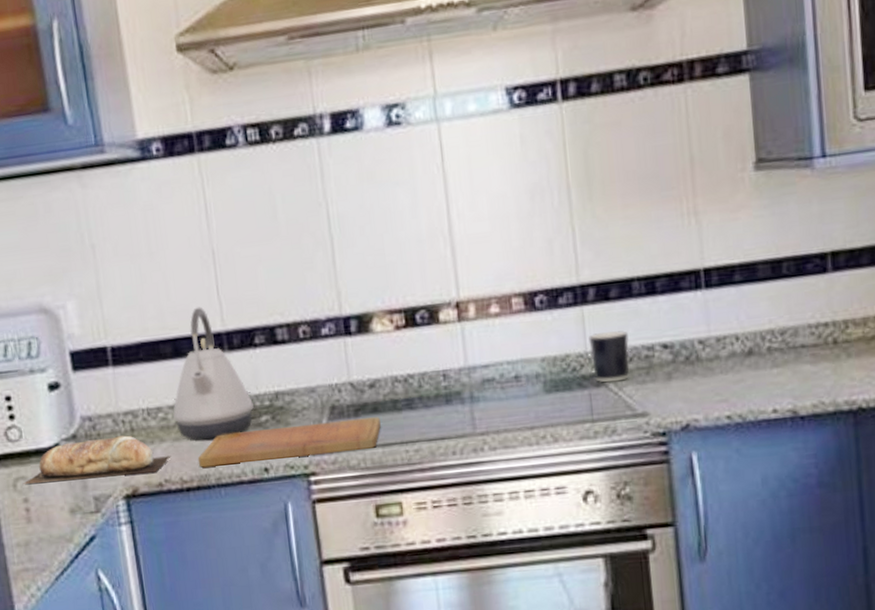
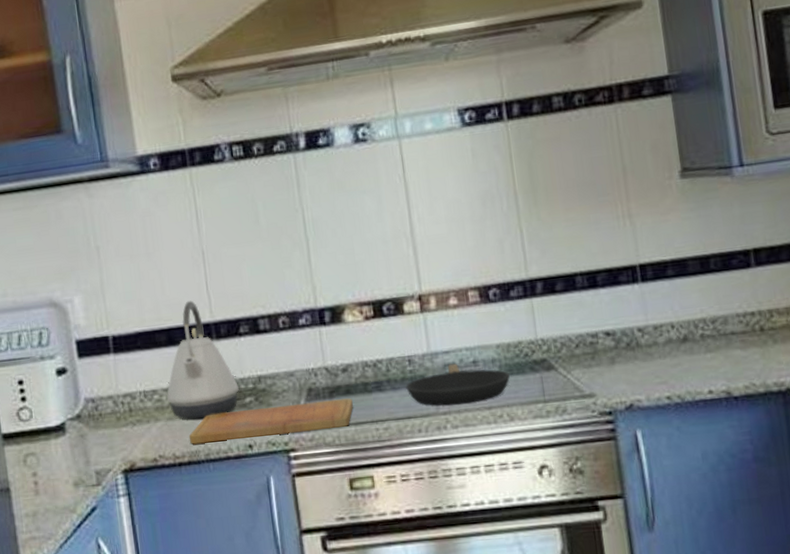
bread loaf: present [22,435,171,485] -> none [32,415,165,461]
frying pan: none [439,379,555,425] -> present [405,363,510,405]
mug: present [588,331,630,383] -> none [538,320,577,367]

